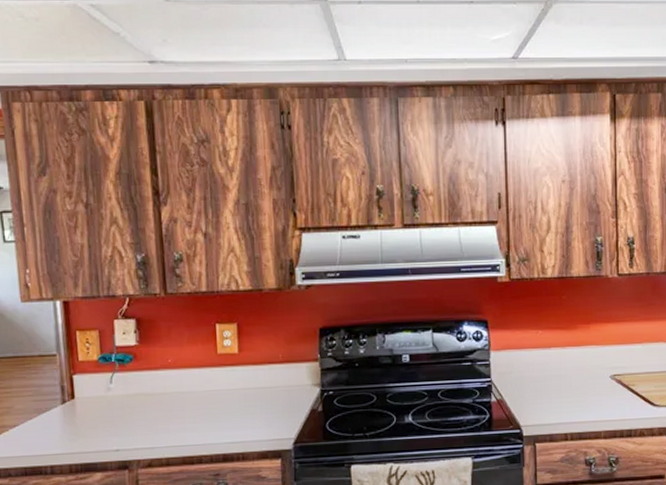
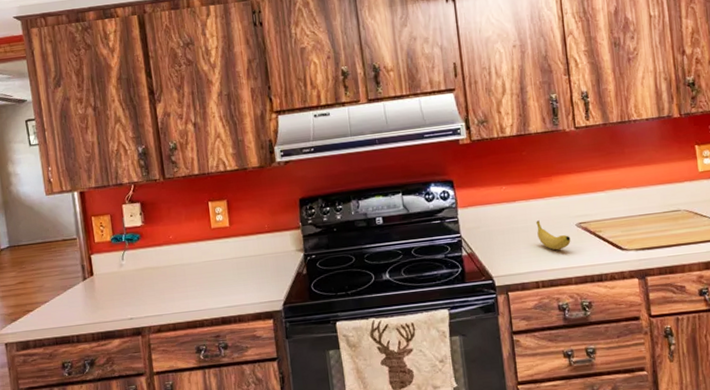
fruit: none [570,369,604,402] -> present [536,220,571,251]

